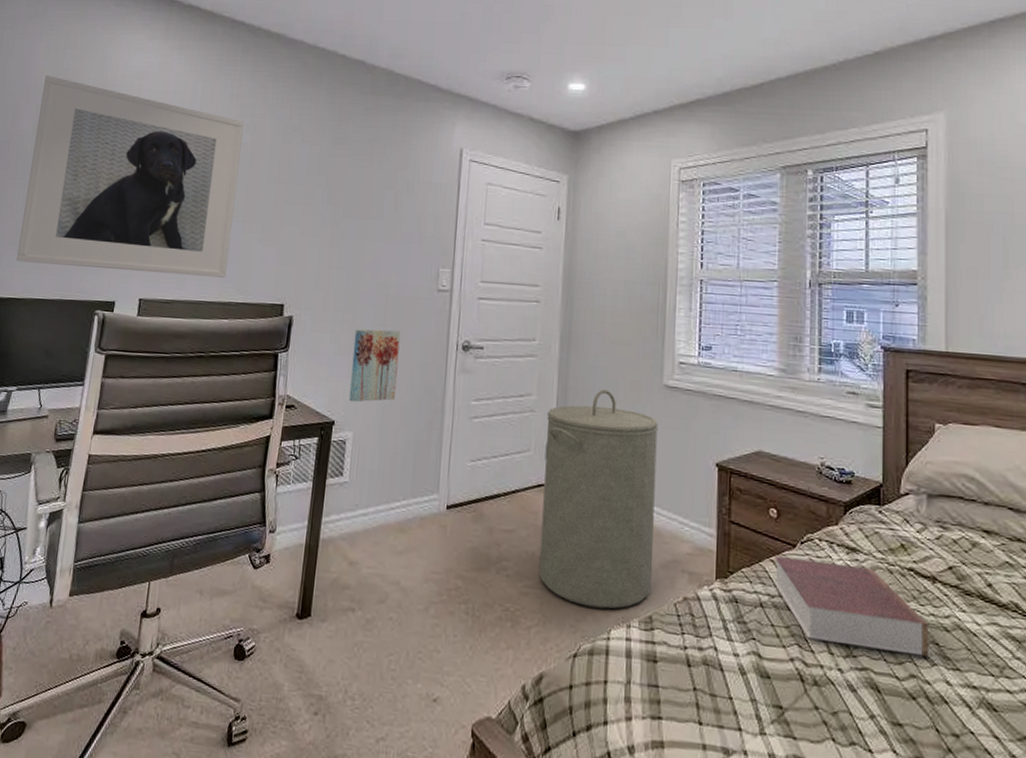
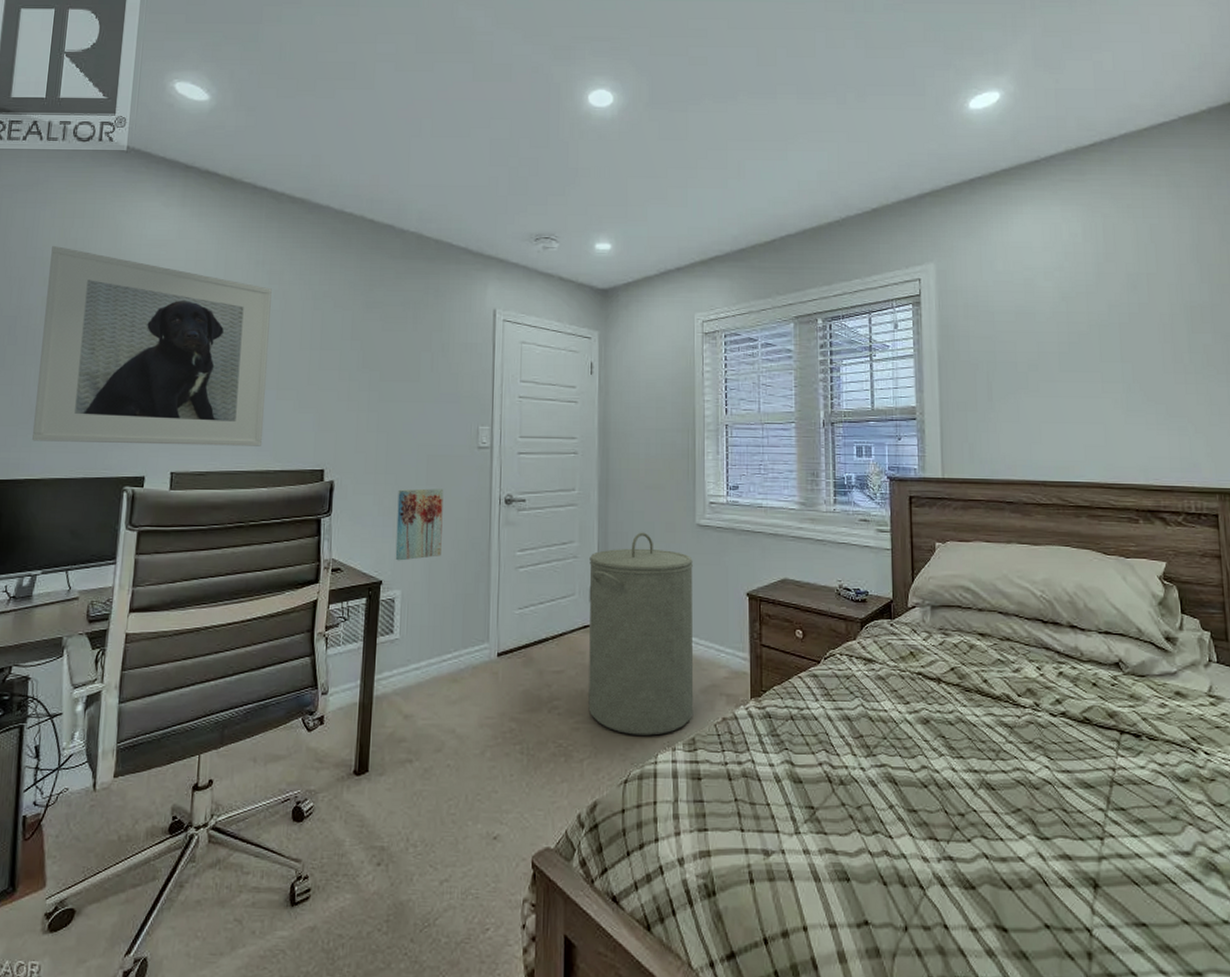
book: present [773,556,928,657] -> none [801,673,936,749]

